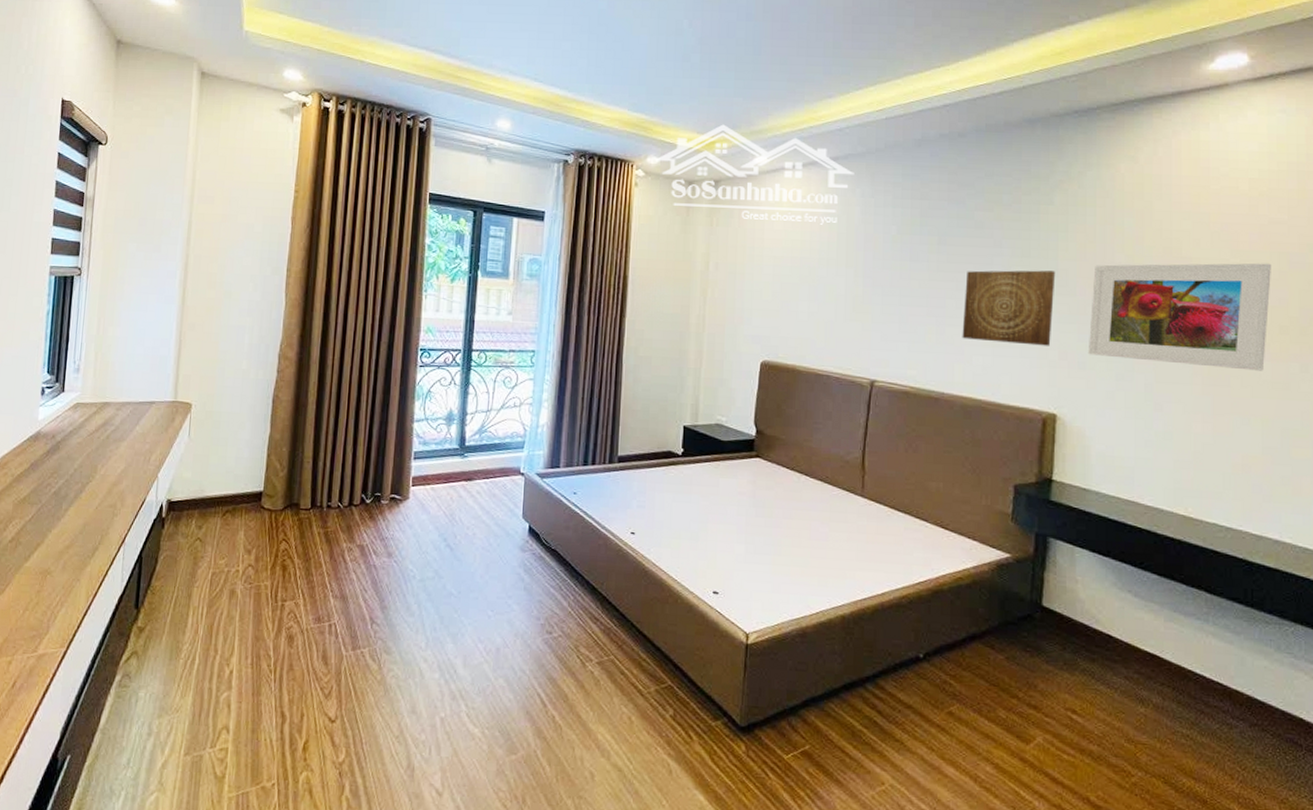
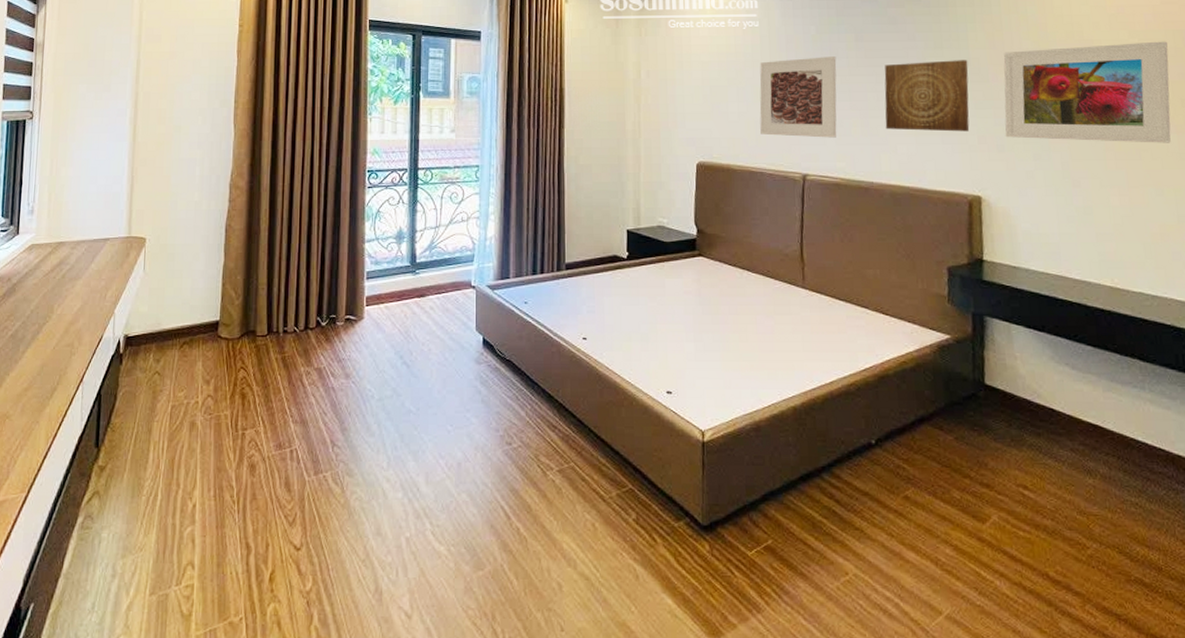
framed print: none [830,258,916,344] -> present [759,56,837,138]

